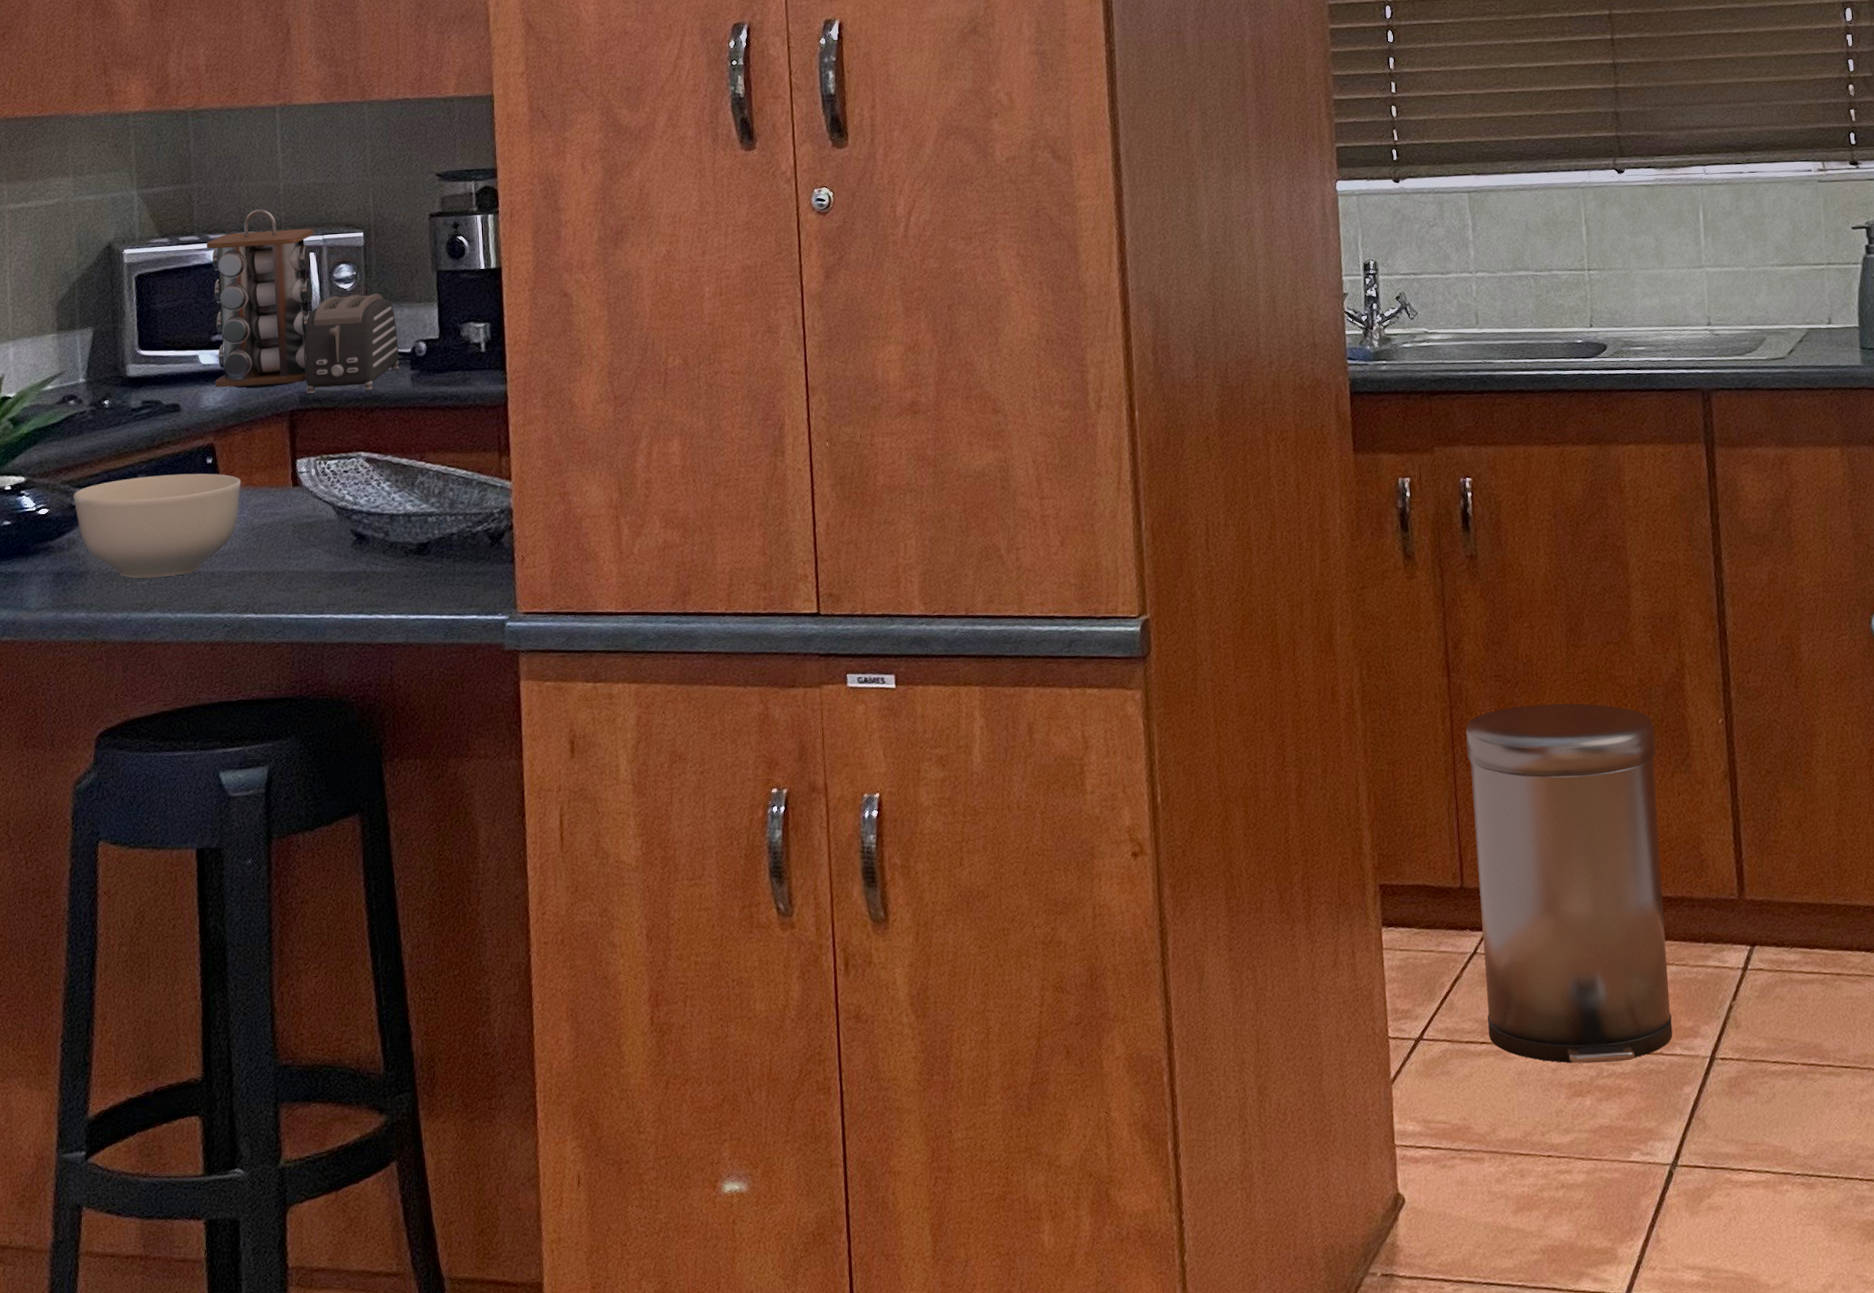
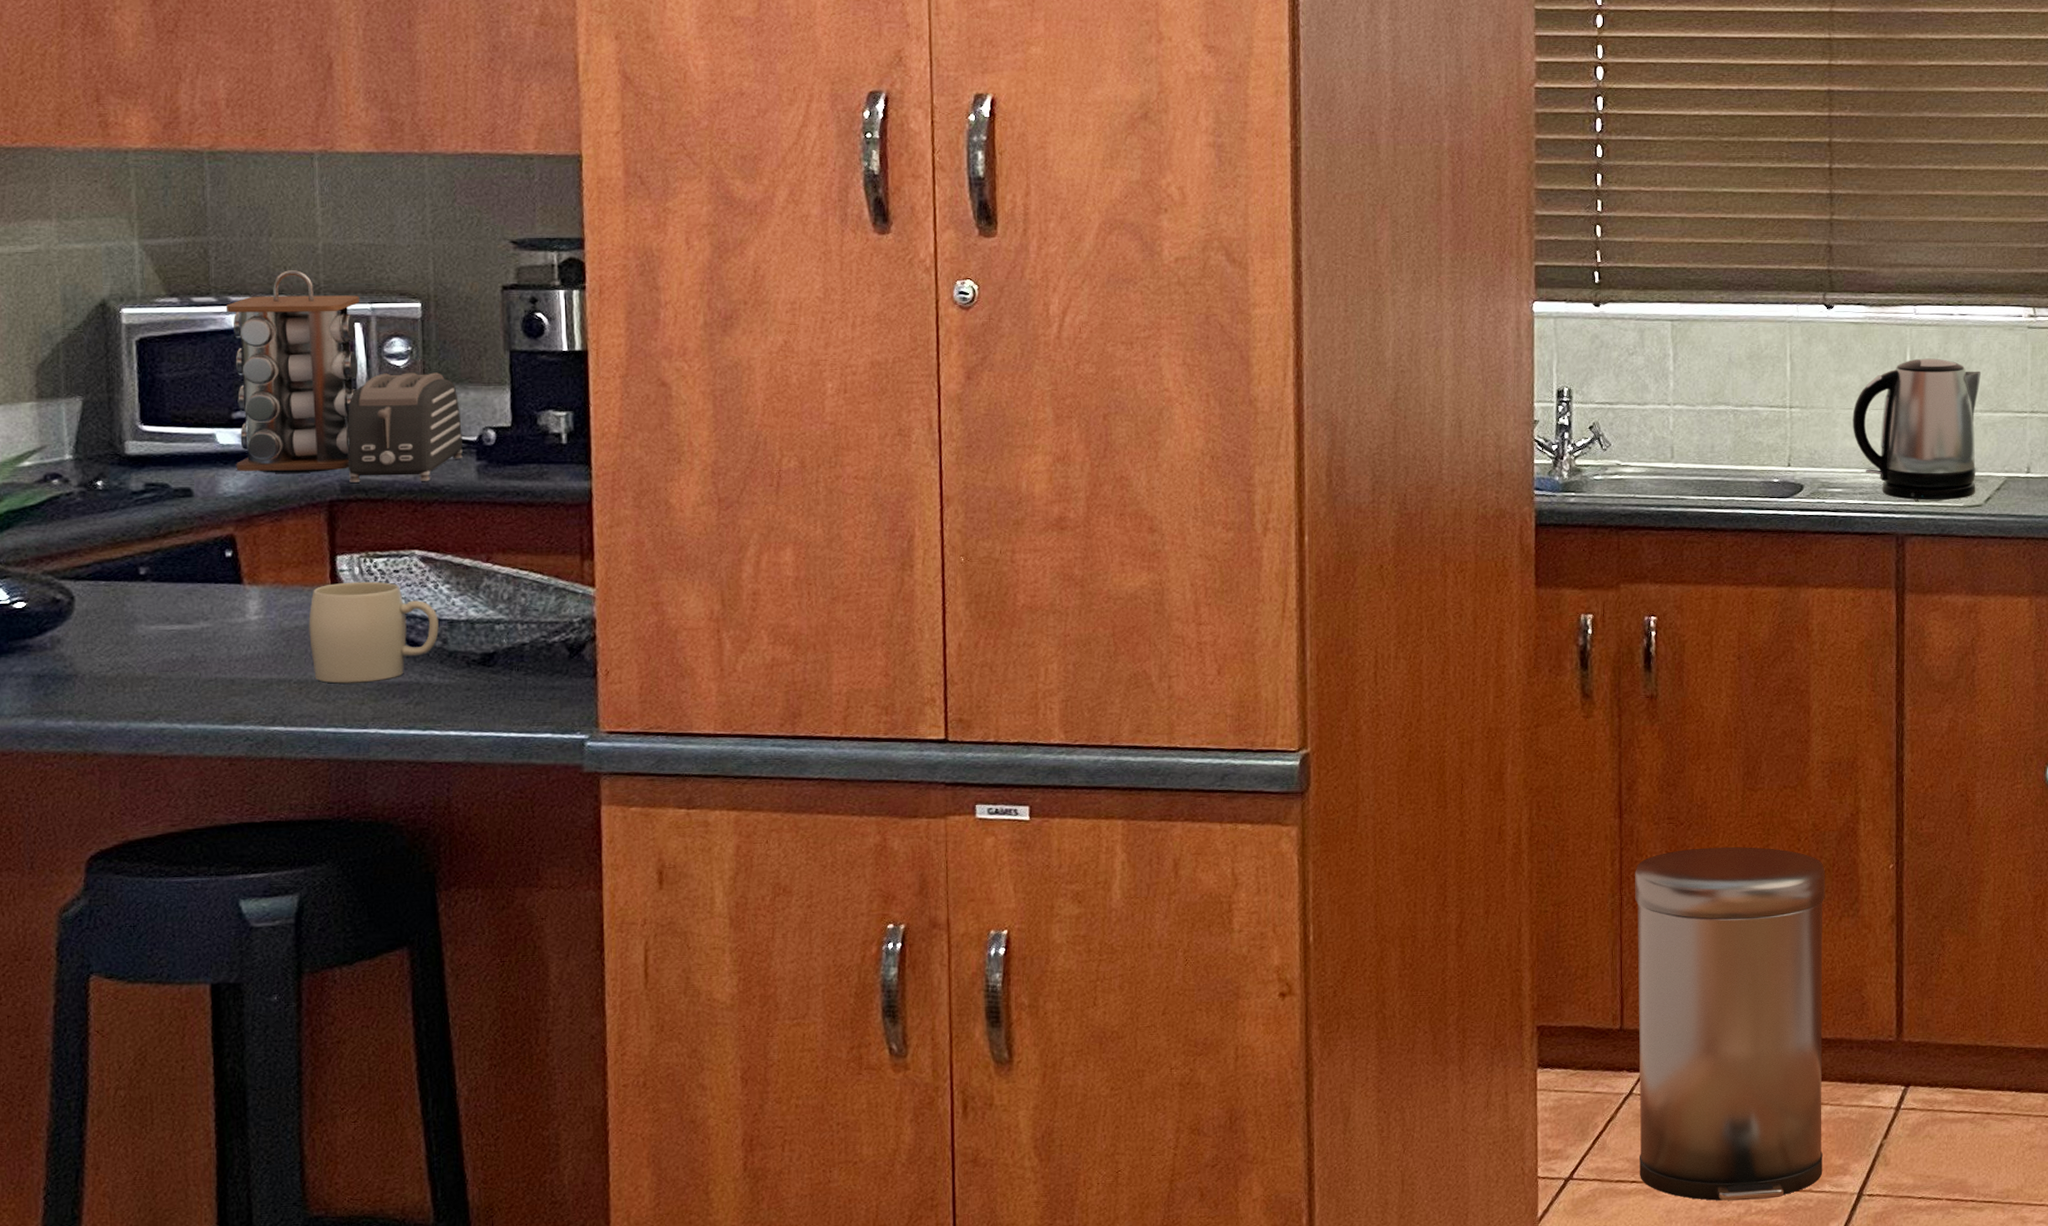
bowl: present [73,473,241,579] -> none [57,567,268,685]
mug: none [274,481,381,574] -> present [308,581,439,684]
kettle: none [1650,215,1779,356] -> present [1852,358,1982,501]

